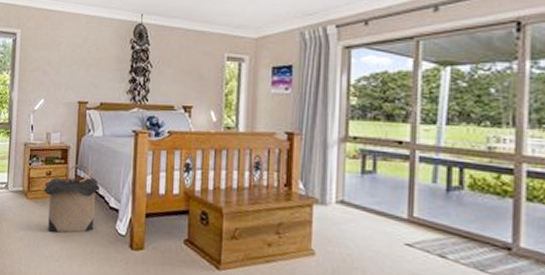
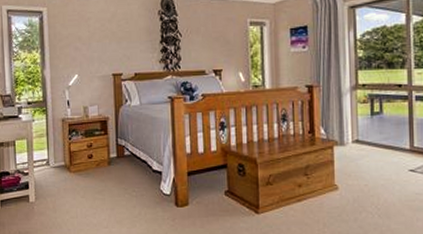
laundry hamper: present [44,163,101,233] -> none [86,133,143,201]

